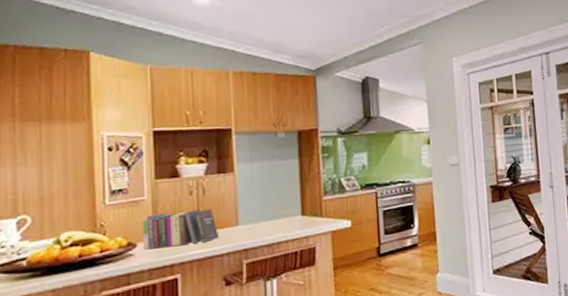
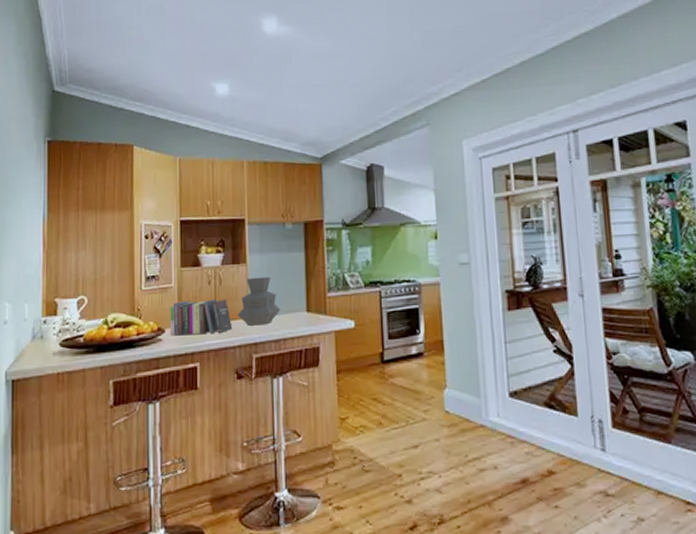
vase: none [225,184,273,233] -> present [238,276,280,326]

